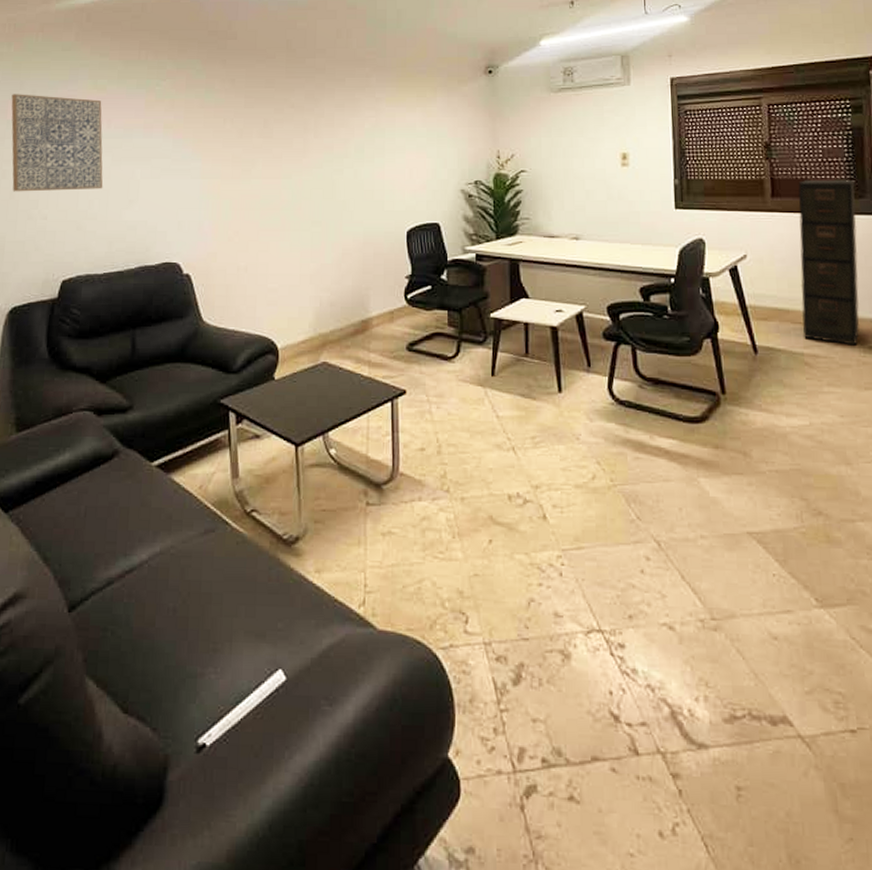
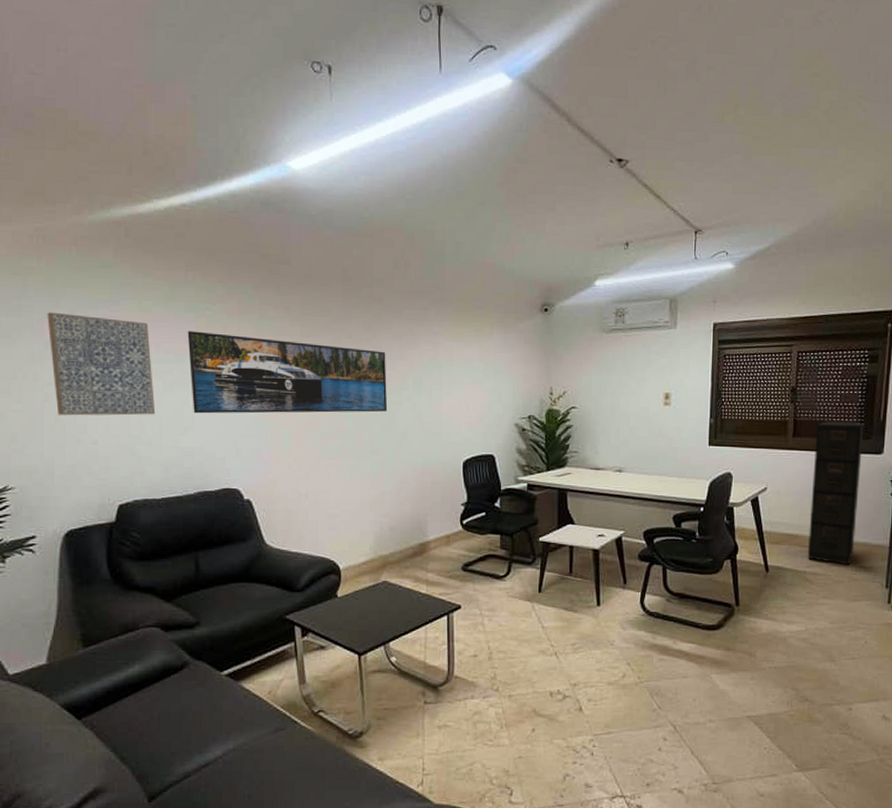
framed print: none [137,106,329,187] -> present [187,331,388,414]

